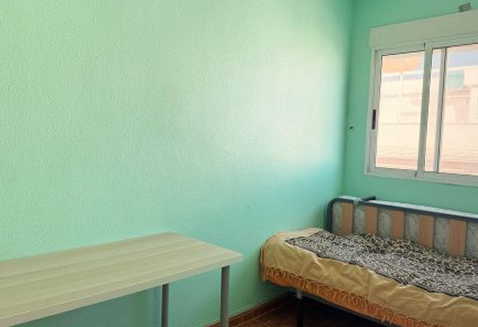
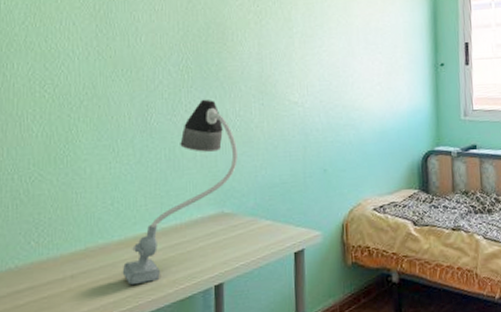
desk lamp: none [98,145,183,277] -> present [122,99,239,285]

